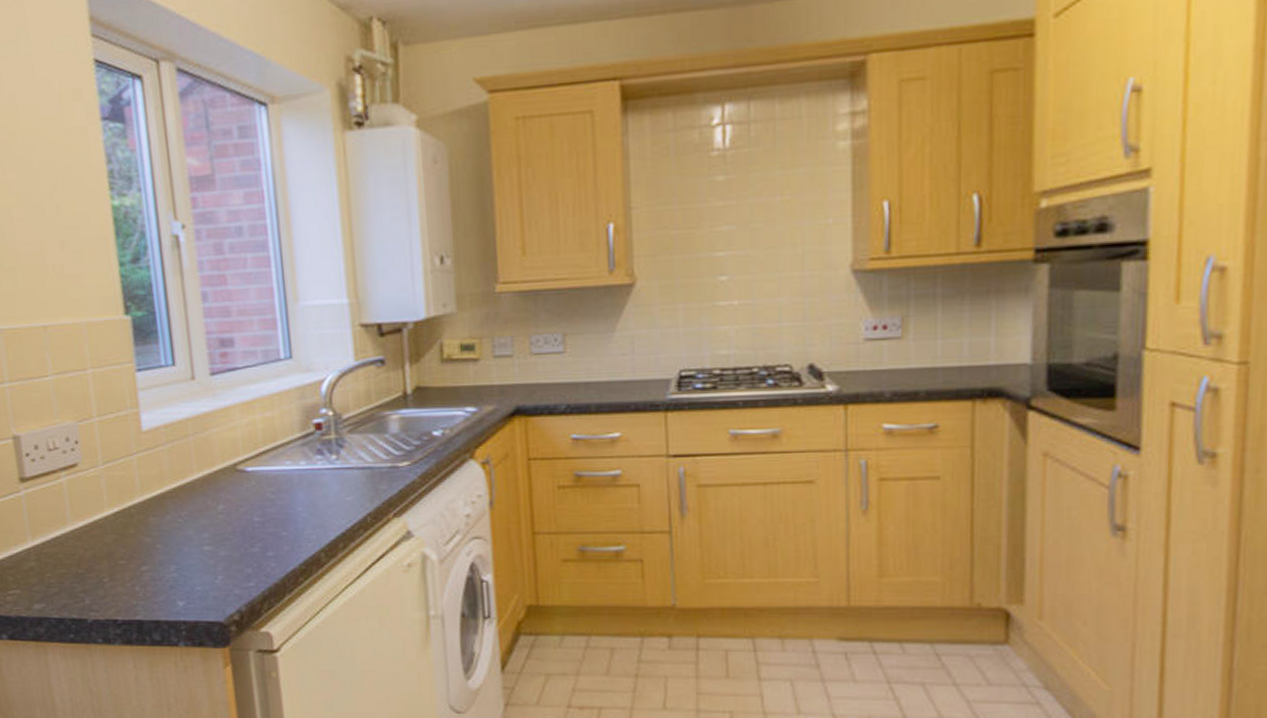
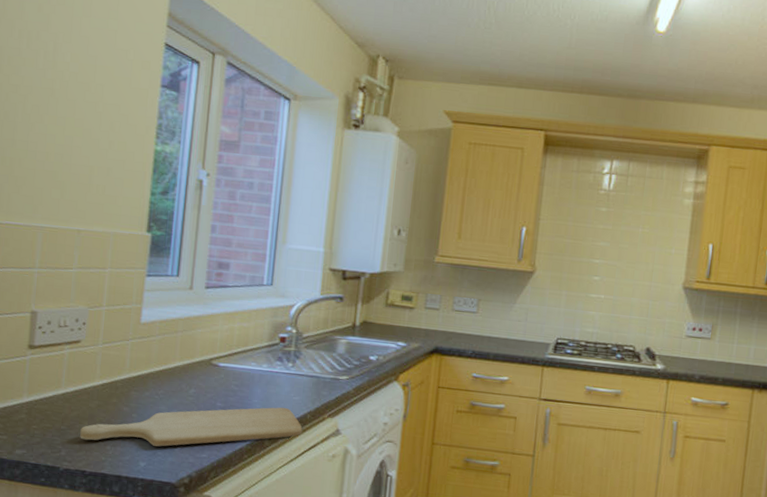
chopping board: none [101,512,365,583] -> present [80,407,303,447]

